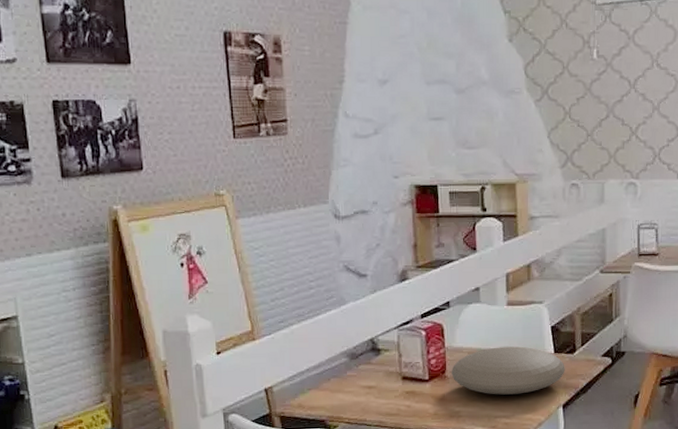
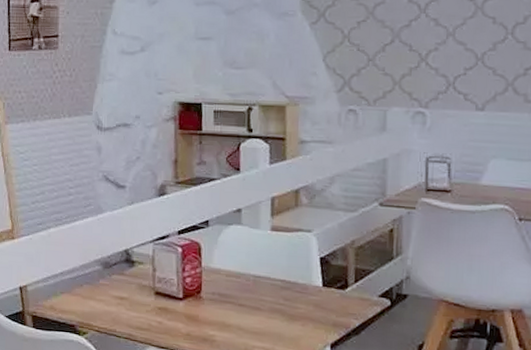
plate: present [452,346,565,395] -> none [207,273,335,326]

